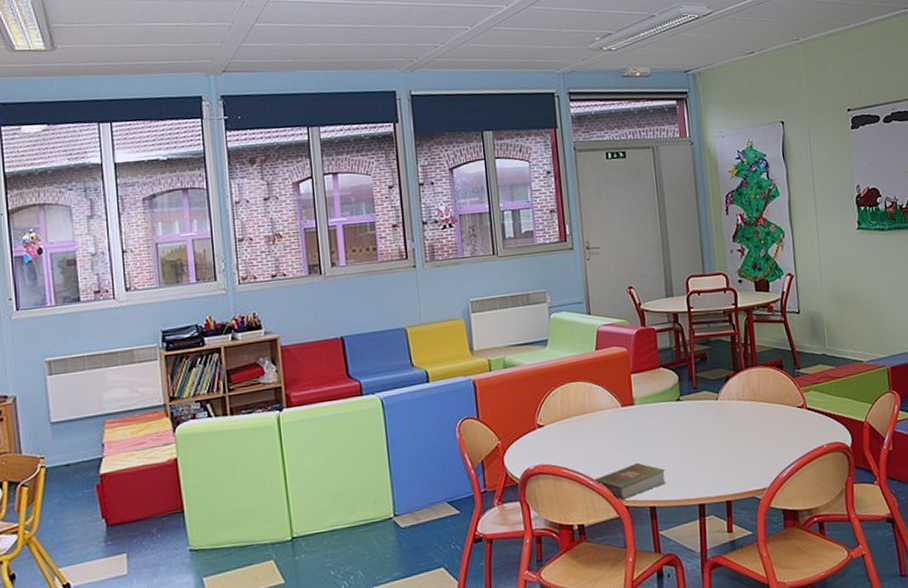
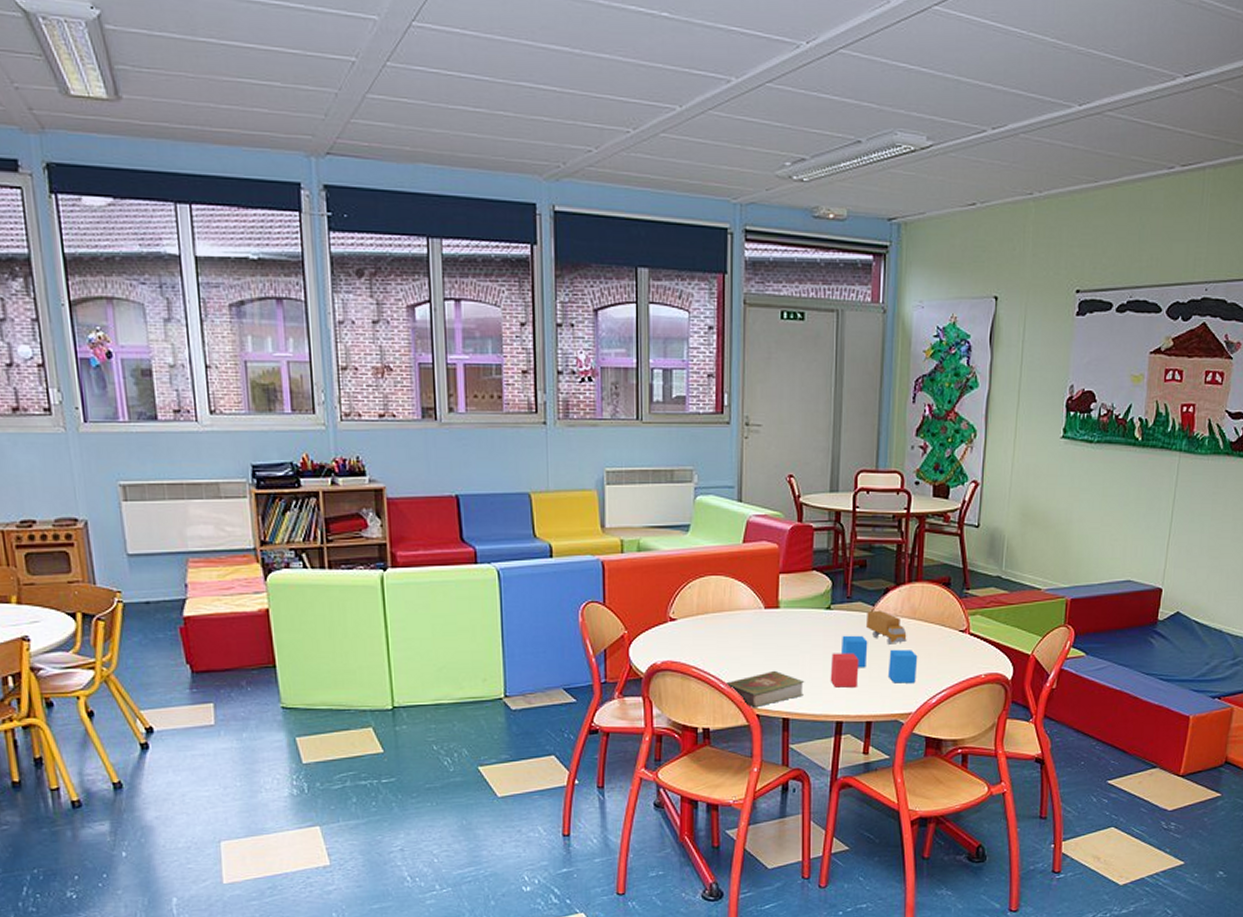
building blocks: none [686,421,766,473] -> present [830,635,918,688]
toy truck: none [713,396,752,427] -> present [865,610,907,645]

